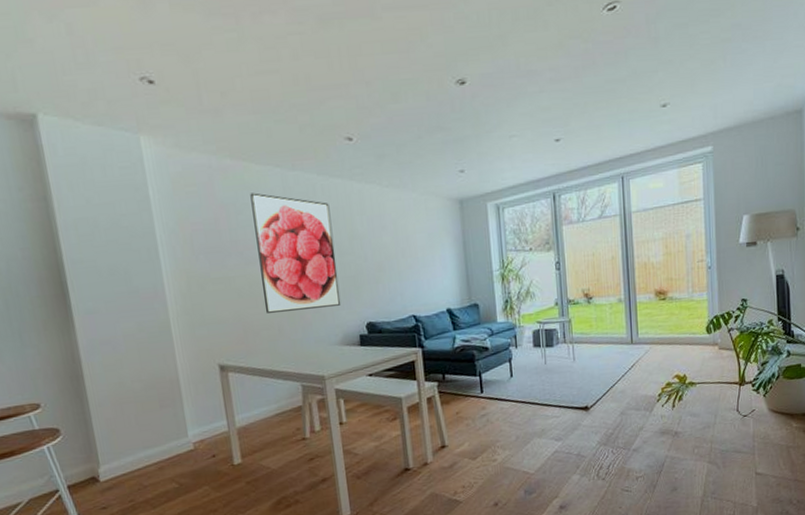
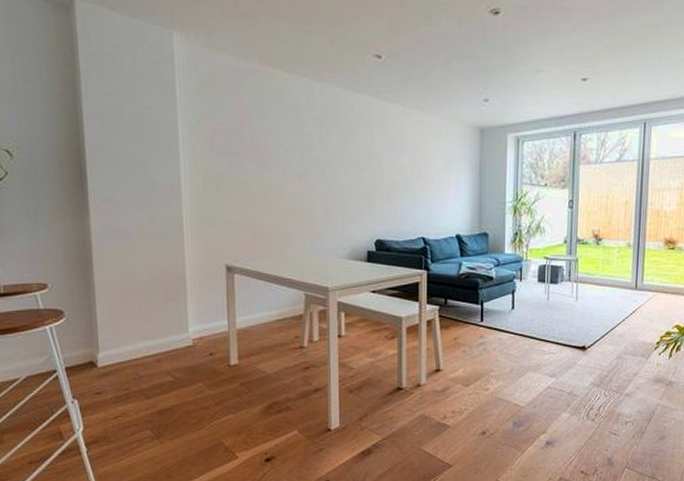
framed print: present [250,192,341,313] -> none [275,99,353,220]

